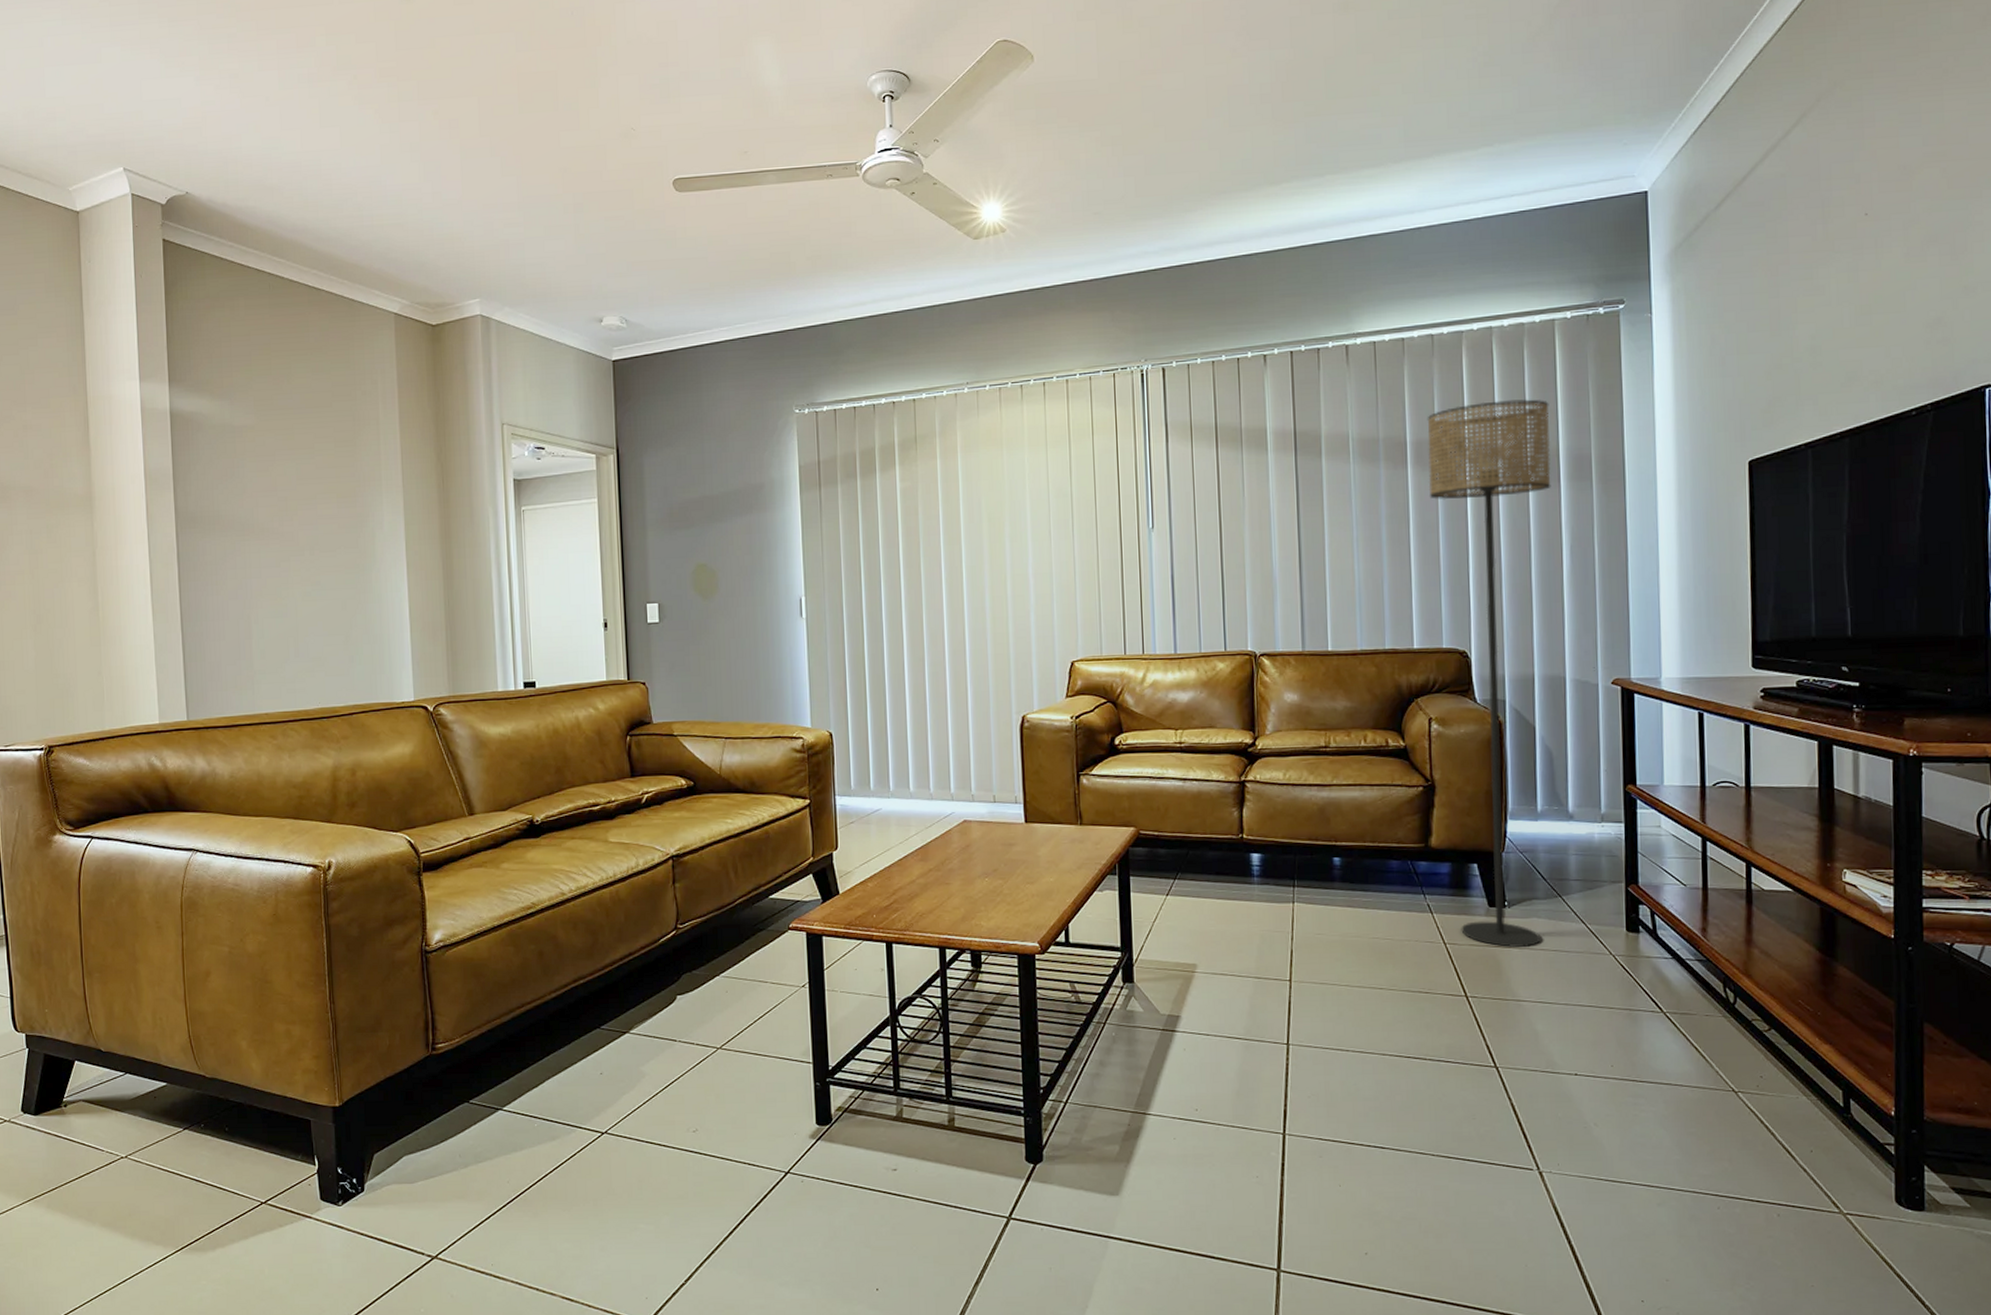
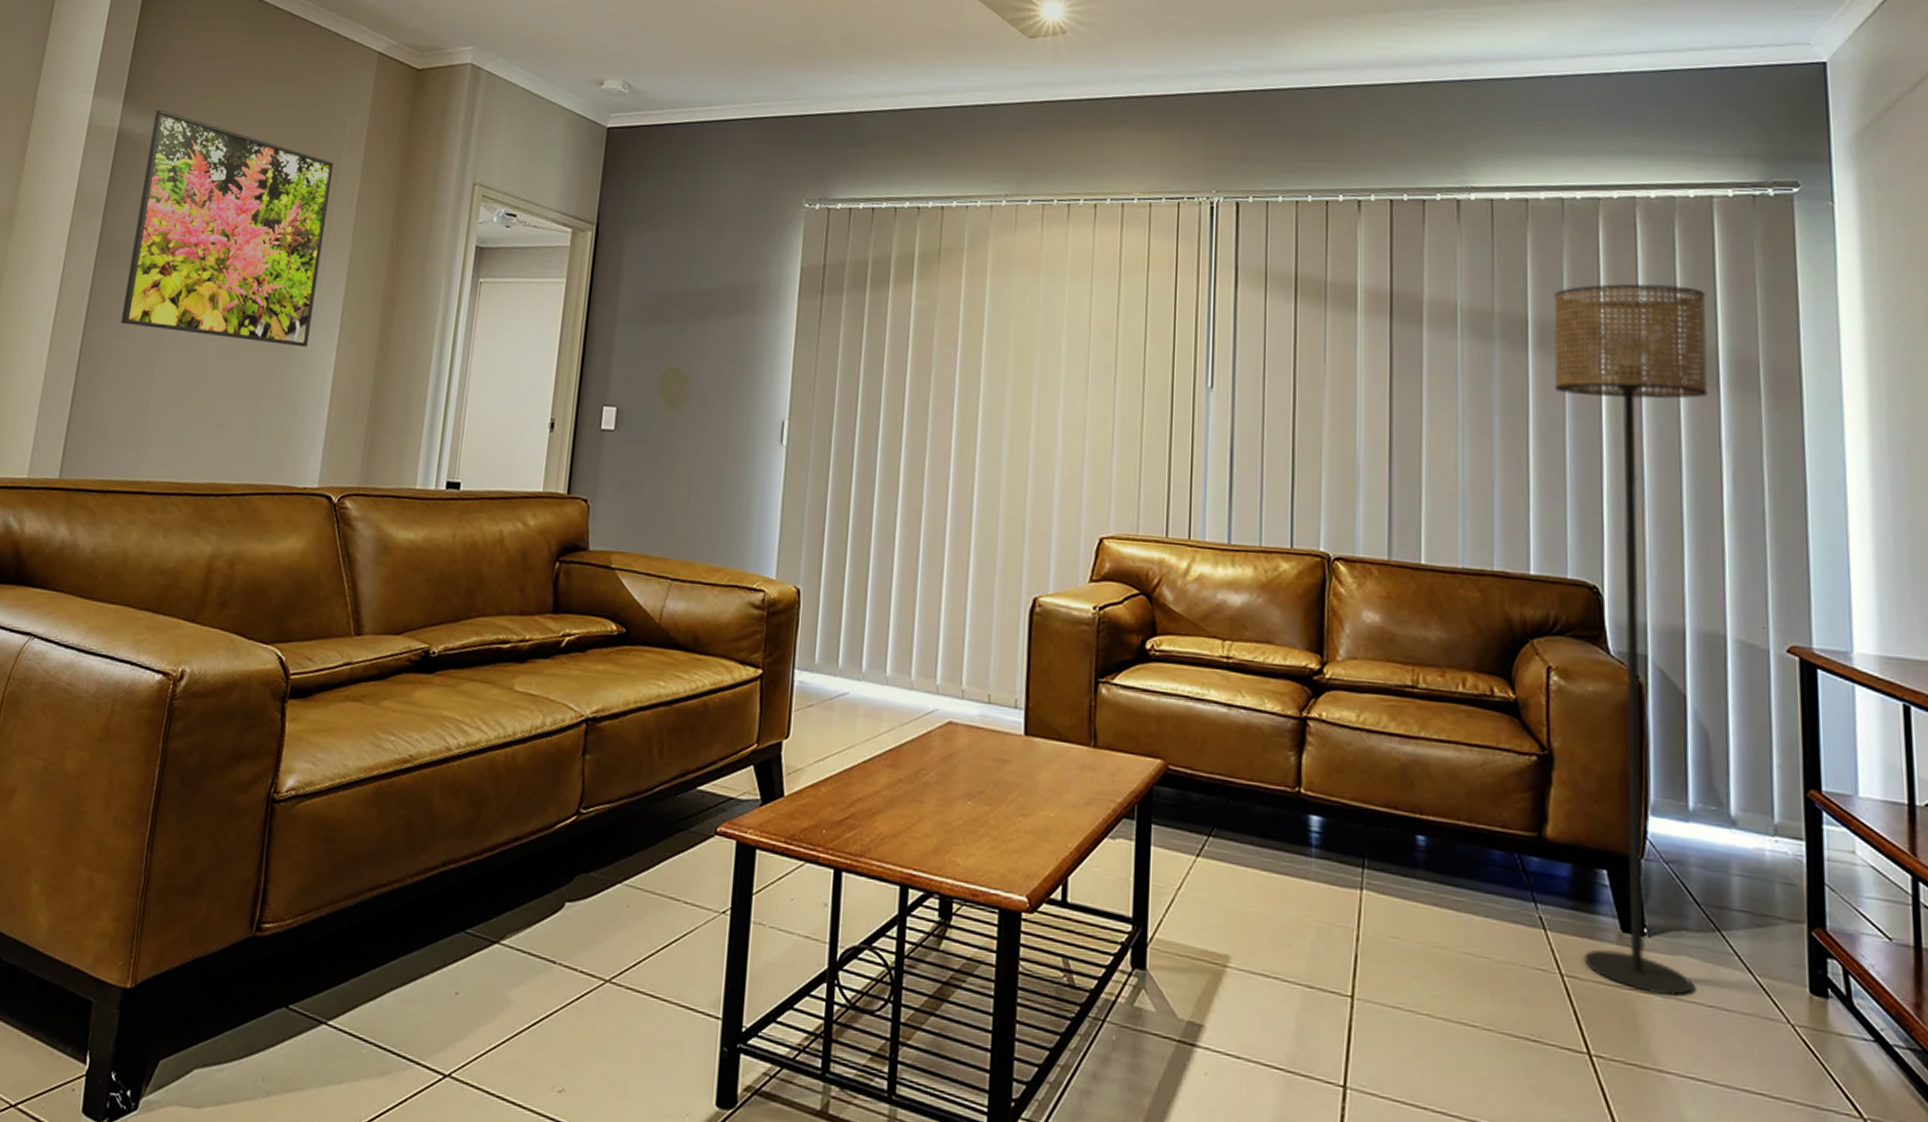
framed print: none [200,387,381,585] -> present [120,109,334,348]

